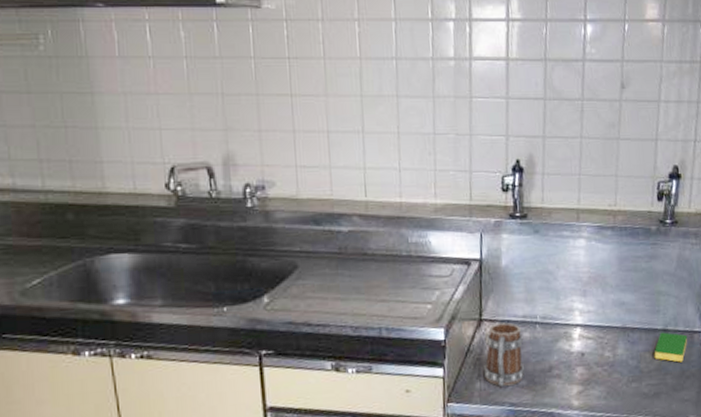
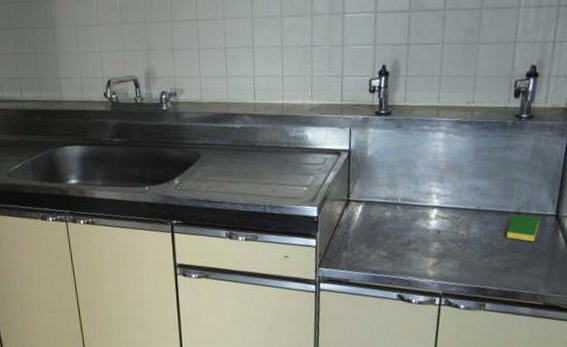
mug: present [484,322,524,386] -> none [350,203,385,256]

